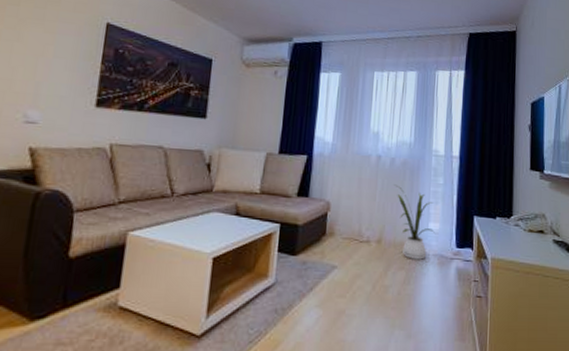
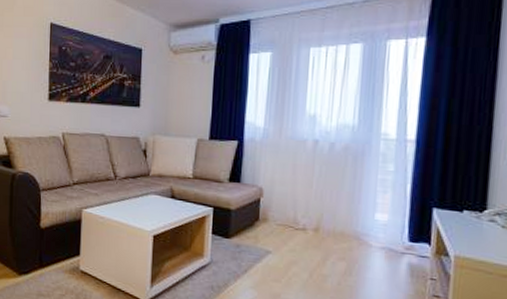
house plant: present [393,184,435,260] -> none [333,171,382,252]

